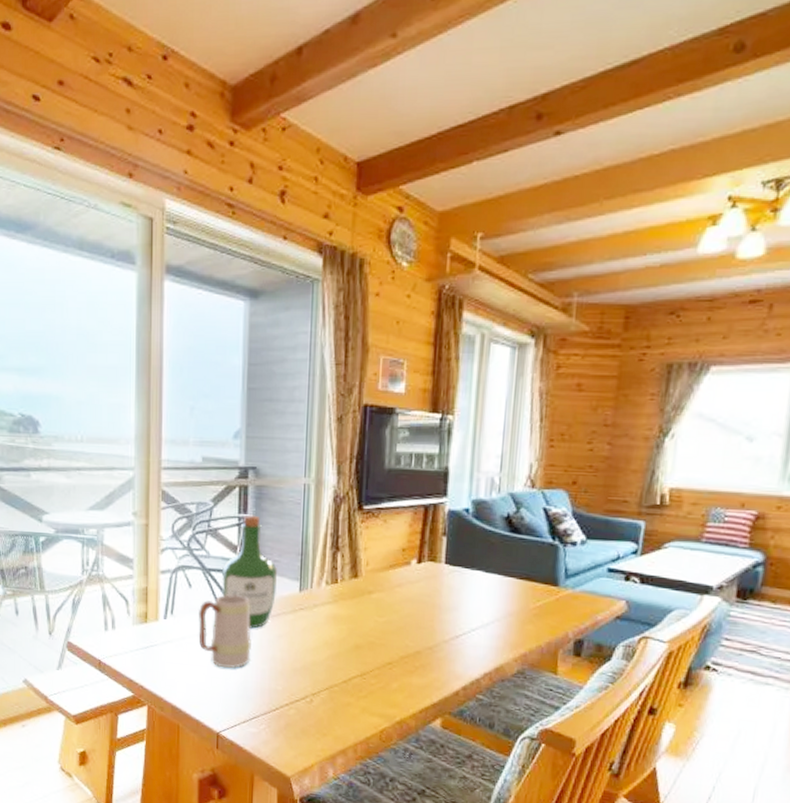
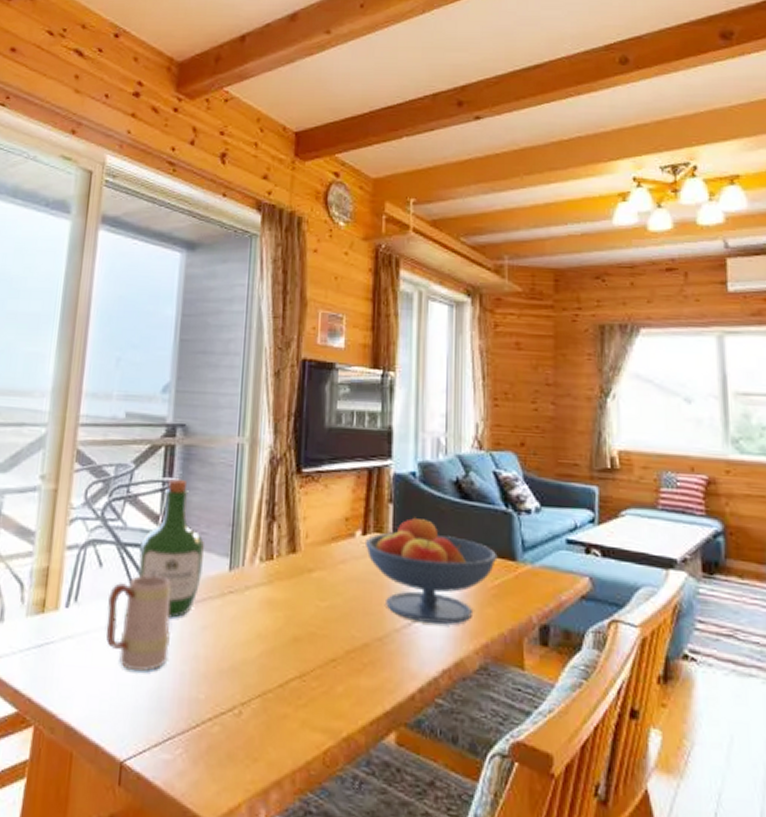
fruit bowl: none [420,548,541,637] -> present [366,517,498,624]

